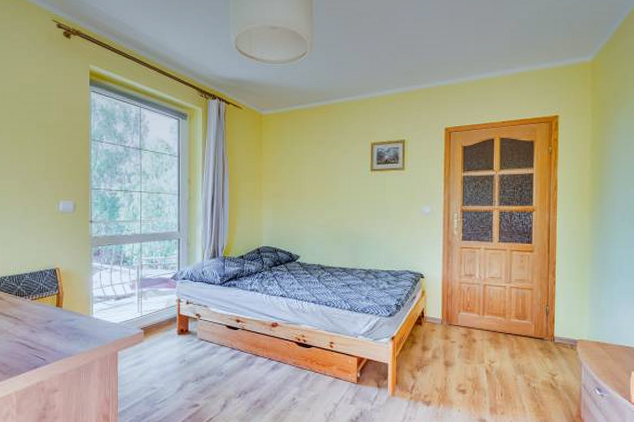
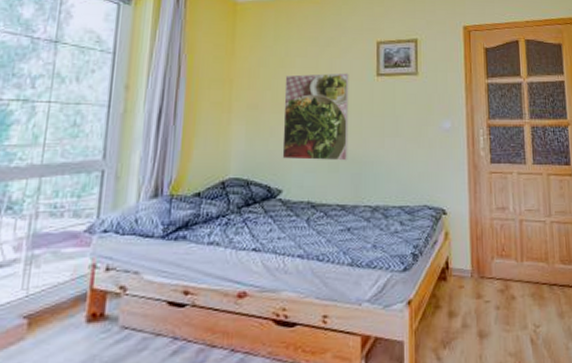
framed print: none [299,169,349,236] -> present [282,73,349,161]

